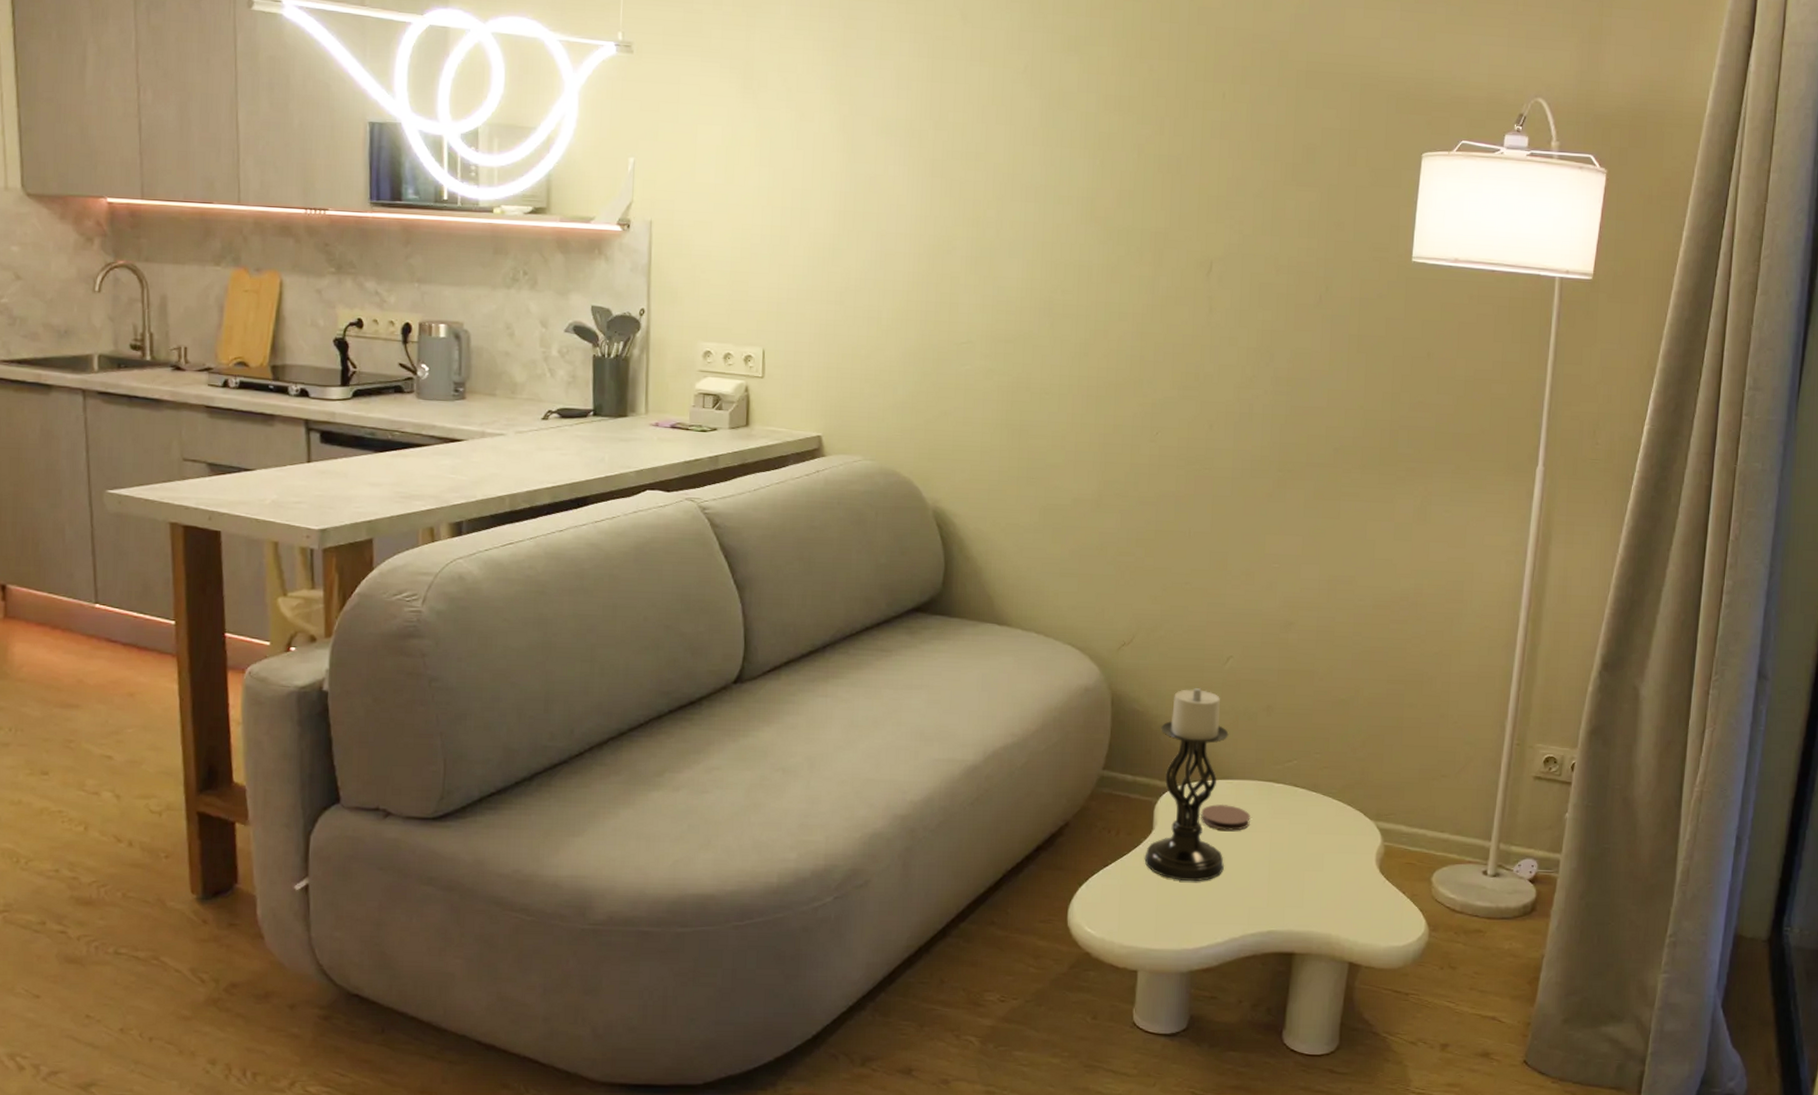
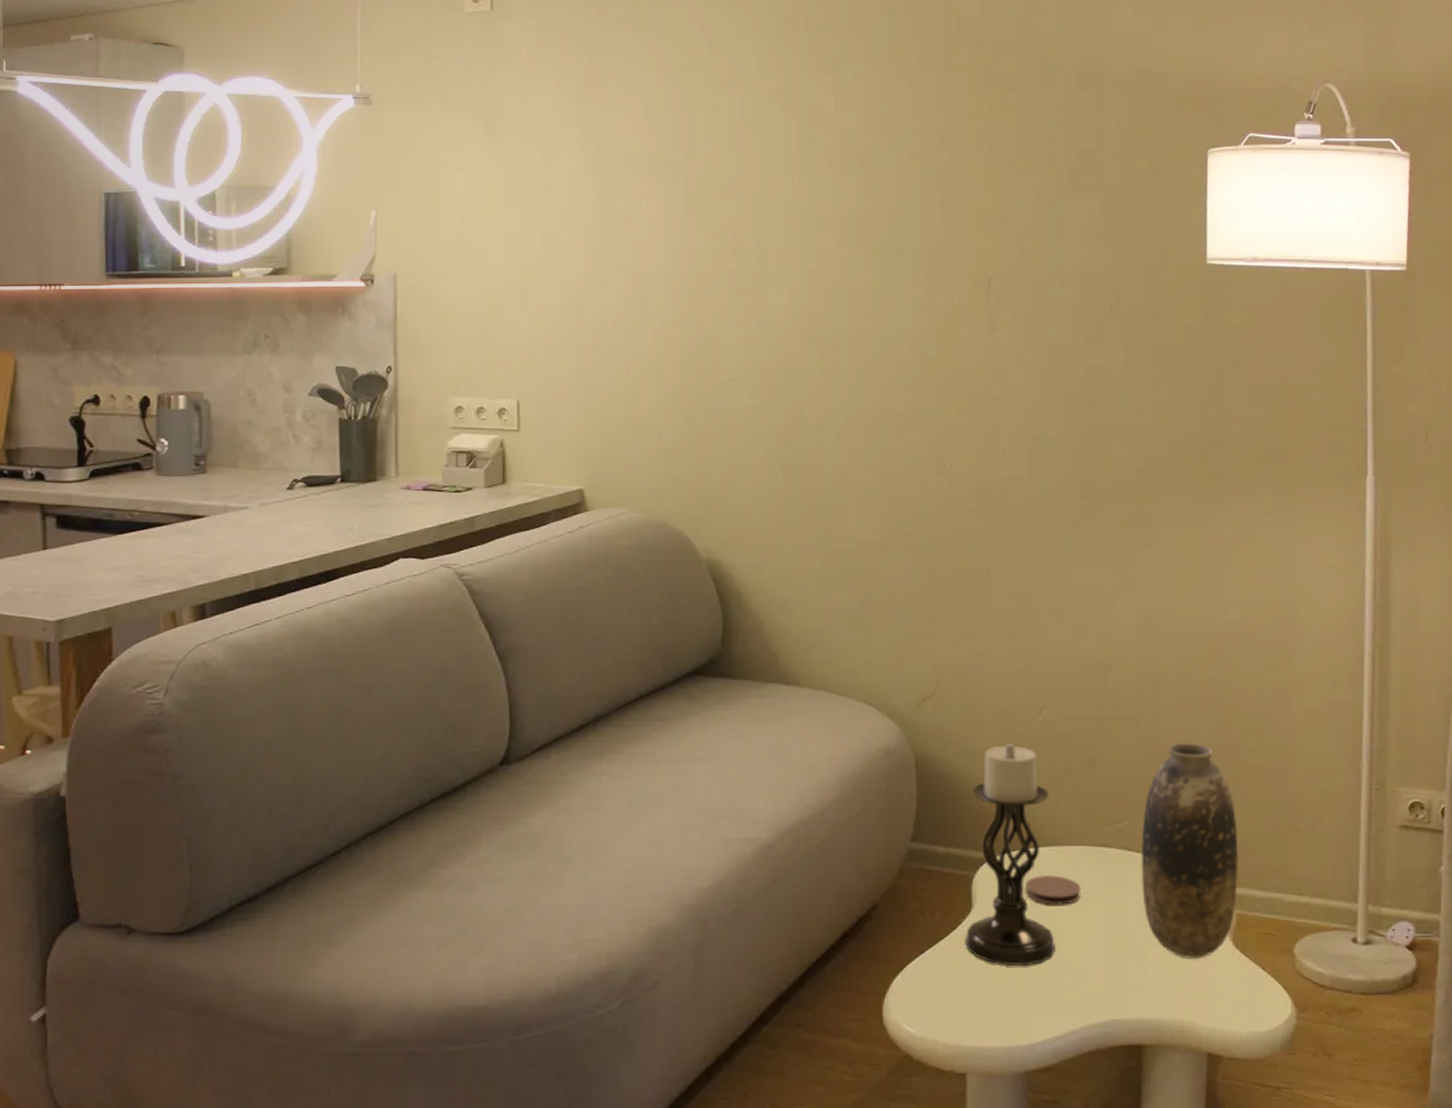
vase: none [1304,694,1393,882] -> present [1141,742,1239,958]

